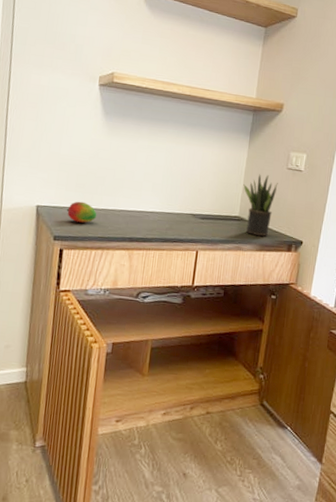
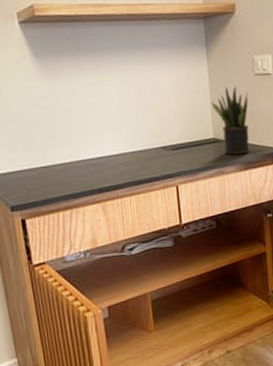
fruit: present [66,201,97,223] -> none [17,160,55,186]

